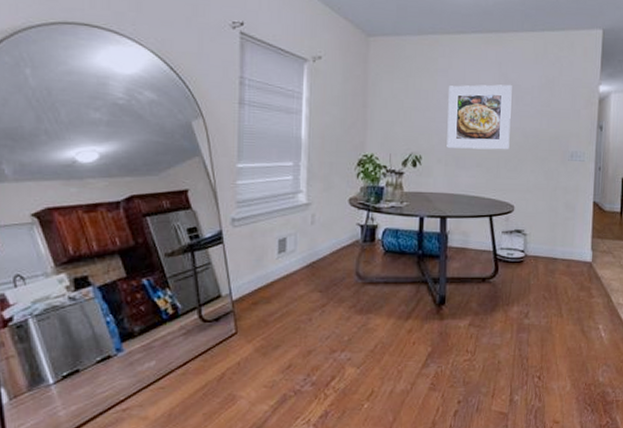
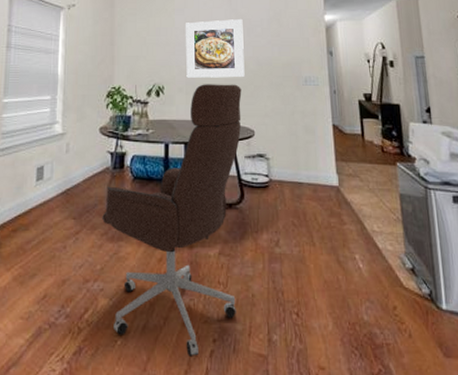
office chair: none [350,155,505,417] -> present [102,84,242,358]

